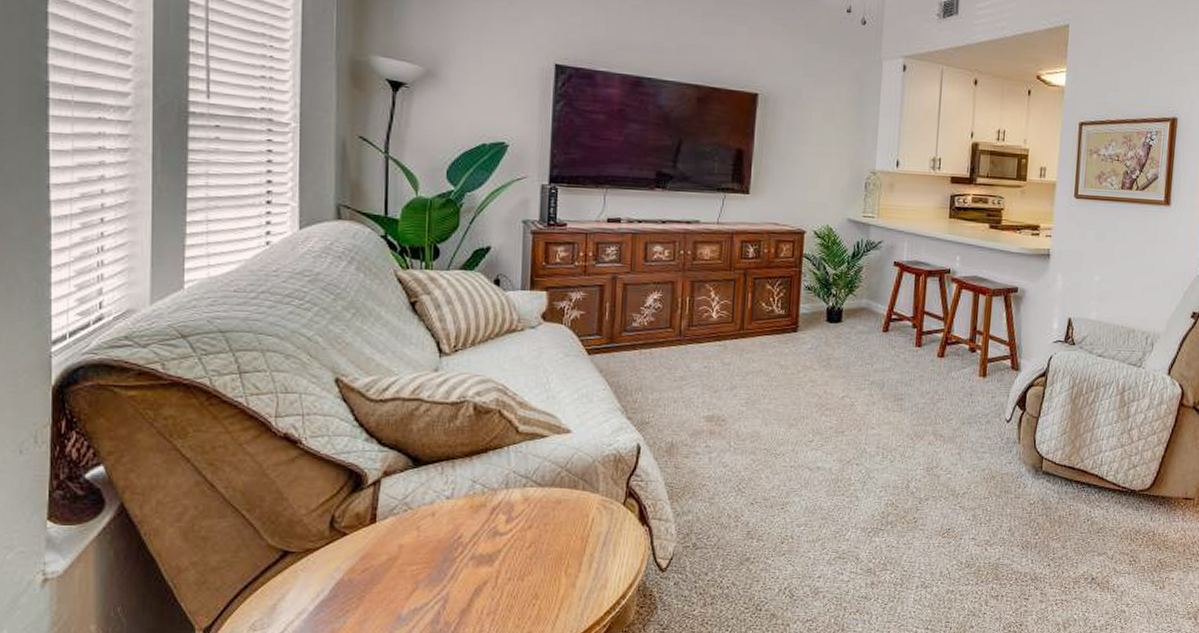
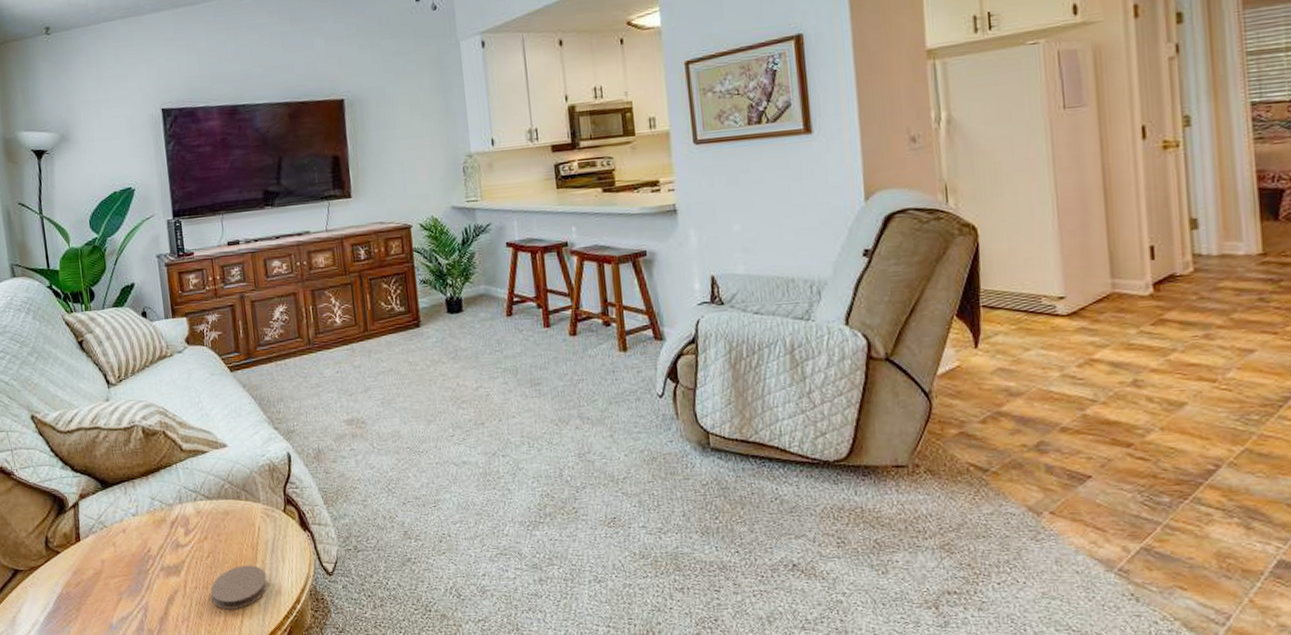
coaster: none [525,557,593,603] -> present [210,565,268,610]

